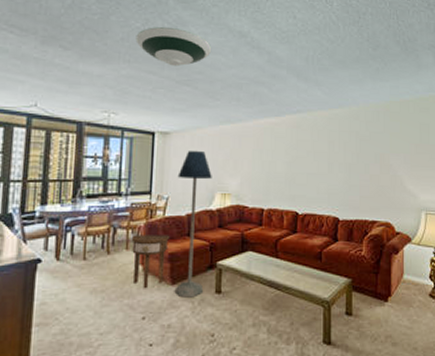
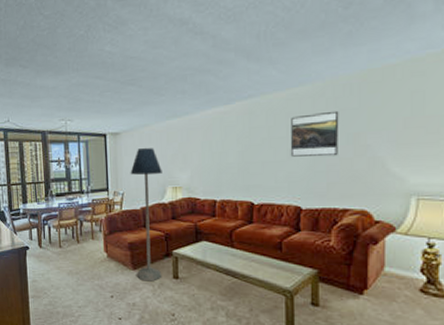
side table: present [131,235,170,289] -> none [95,226,129,273]
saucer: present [135,26,212,67] -> none [81,28,153,68]
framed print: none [330,132,369,173] -> present [290,110,339,157]

